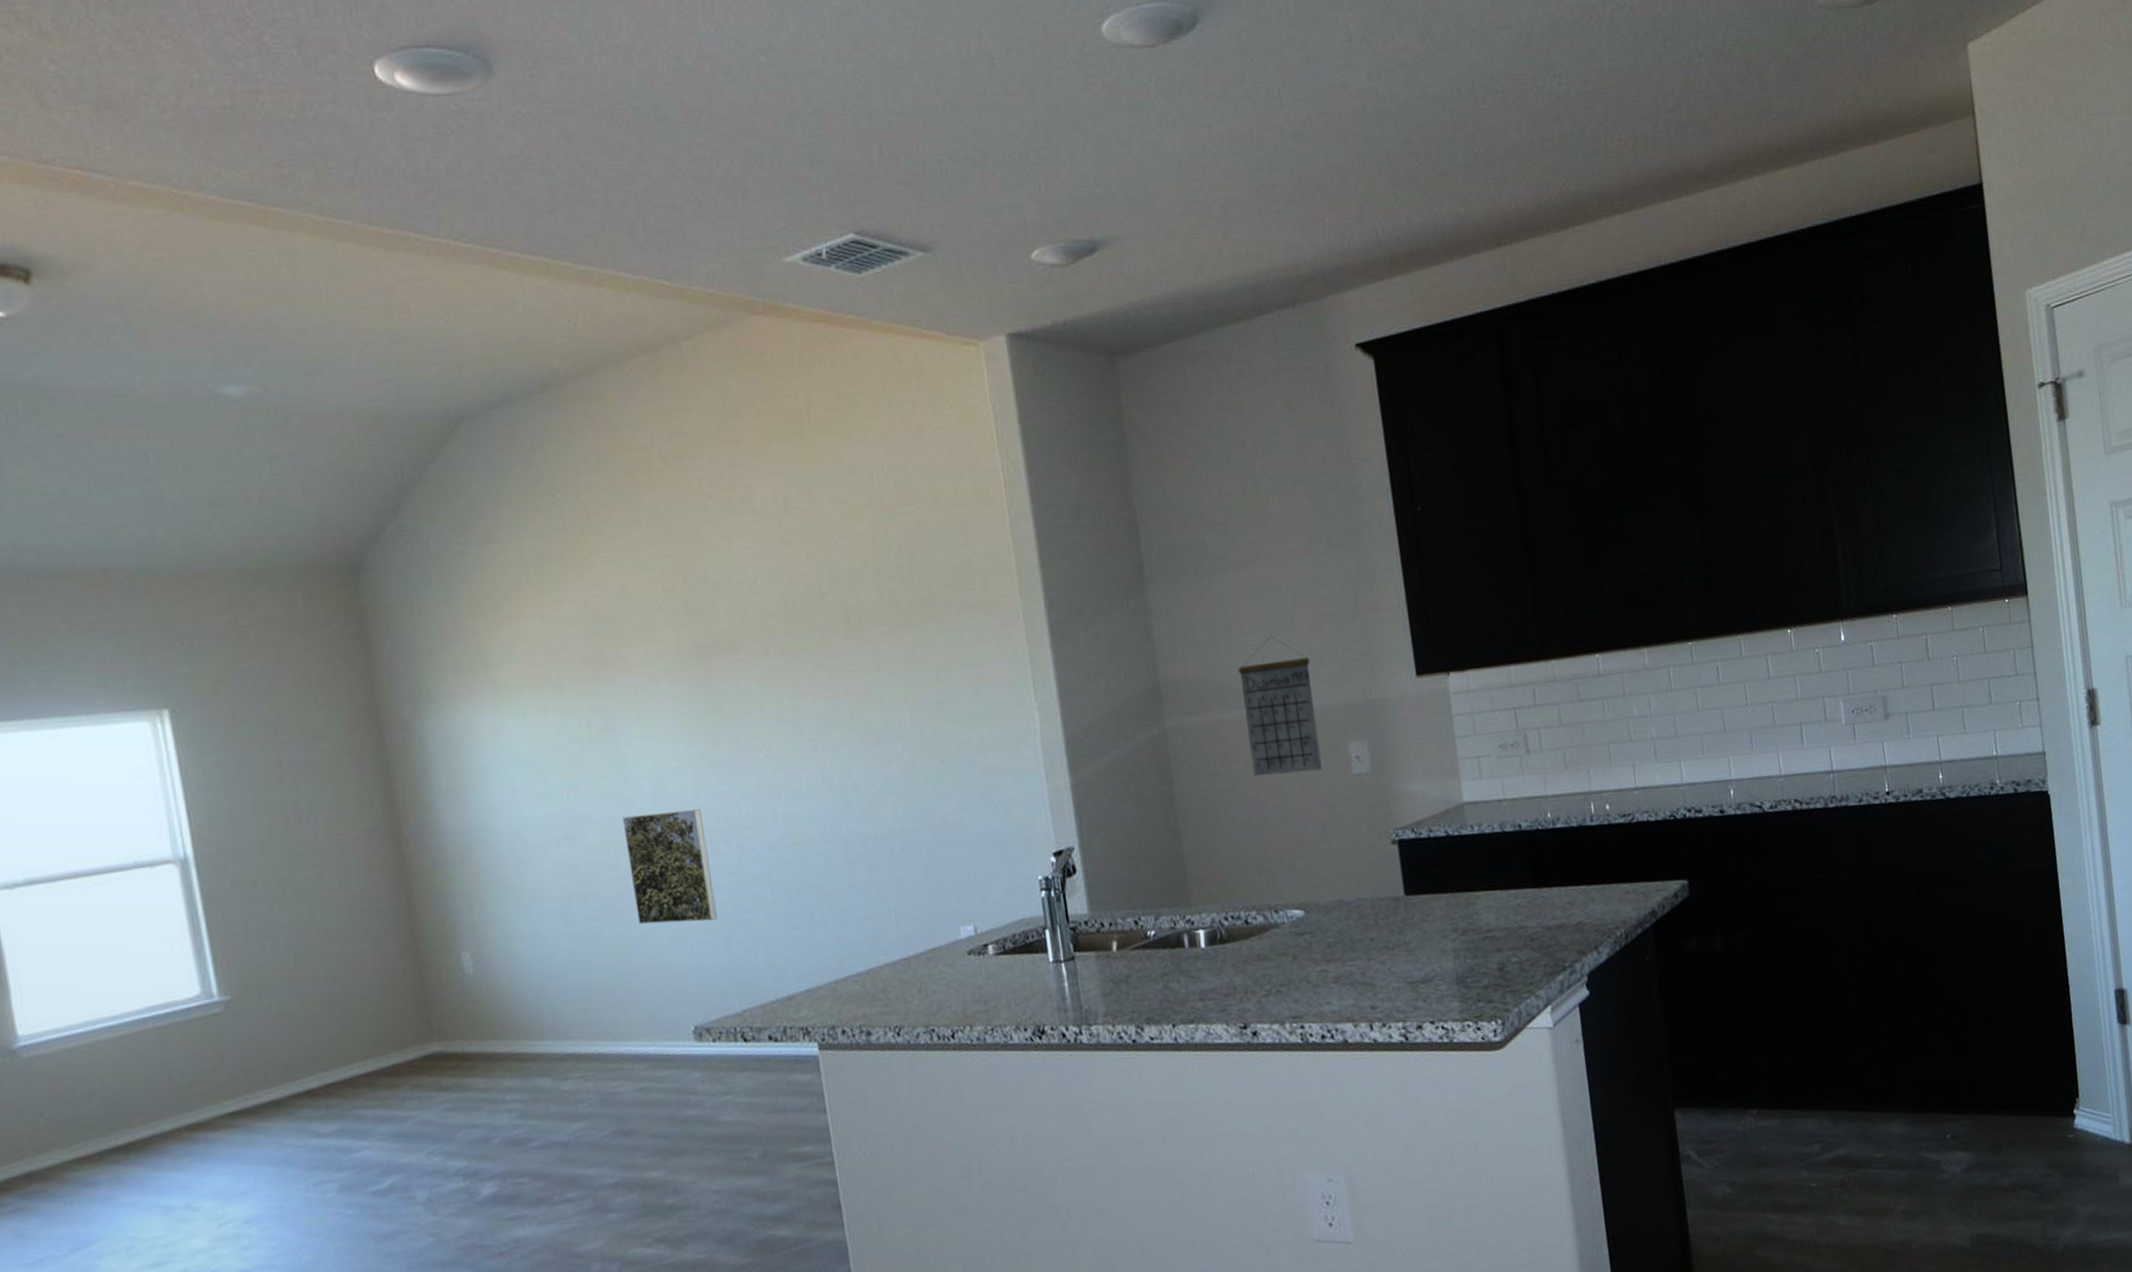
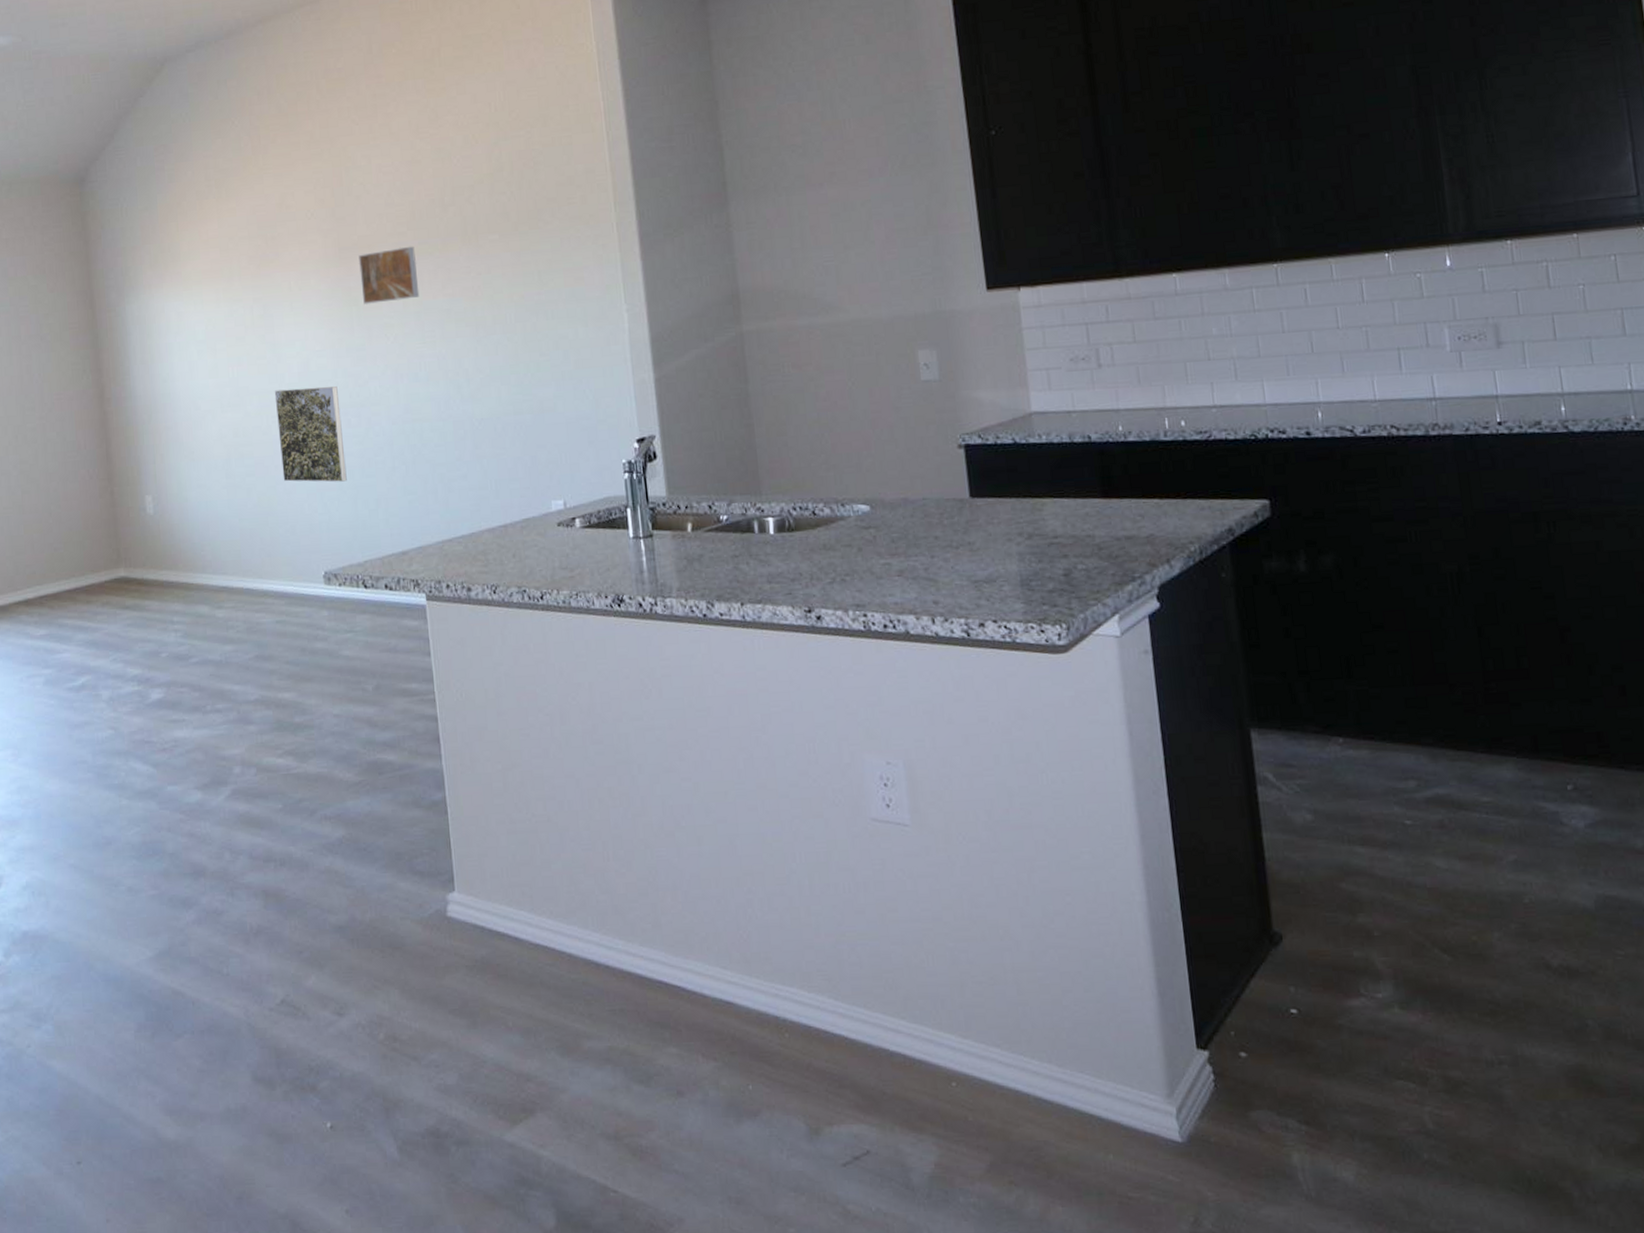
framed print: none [720,641,797,713] -> present [358,246,420,305]
calendar: present [1237,636,1322,777] -> none [812,250,891,379]

